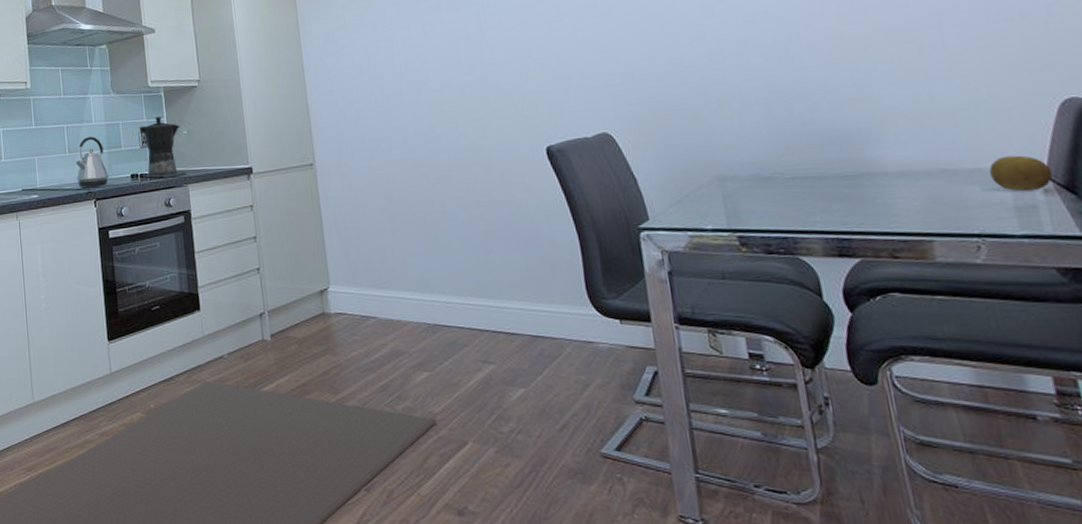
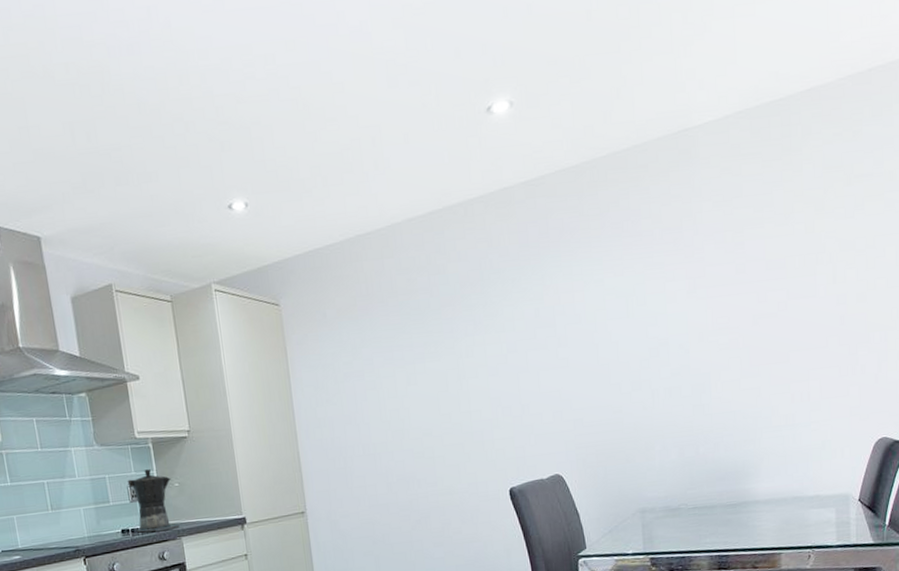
kettle: present [75,136,109,189] -> none [59,491,98,547]
fruit: present [989,155,1053,192] -> none [824,484,863,512]

